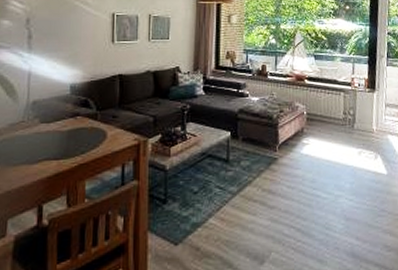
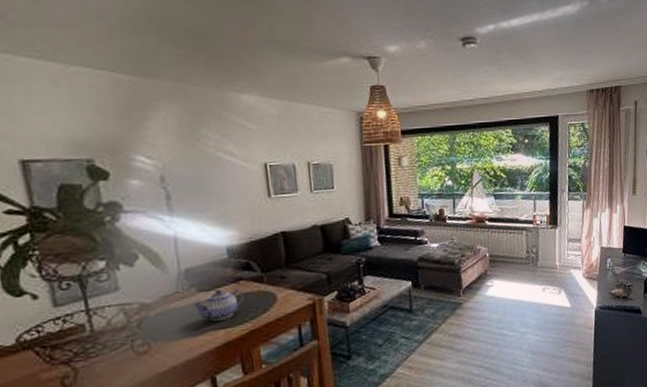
teapot: none [34,123,80,152] -> present [193,289,245,321]

